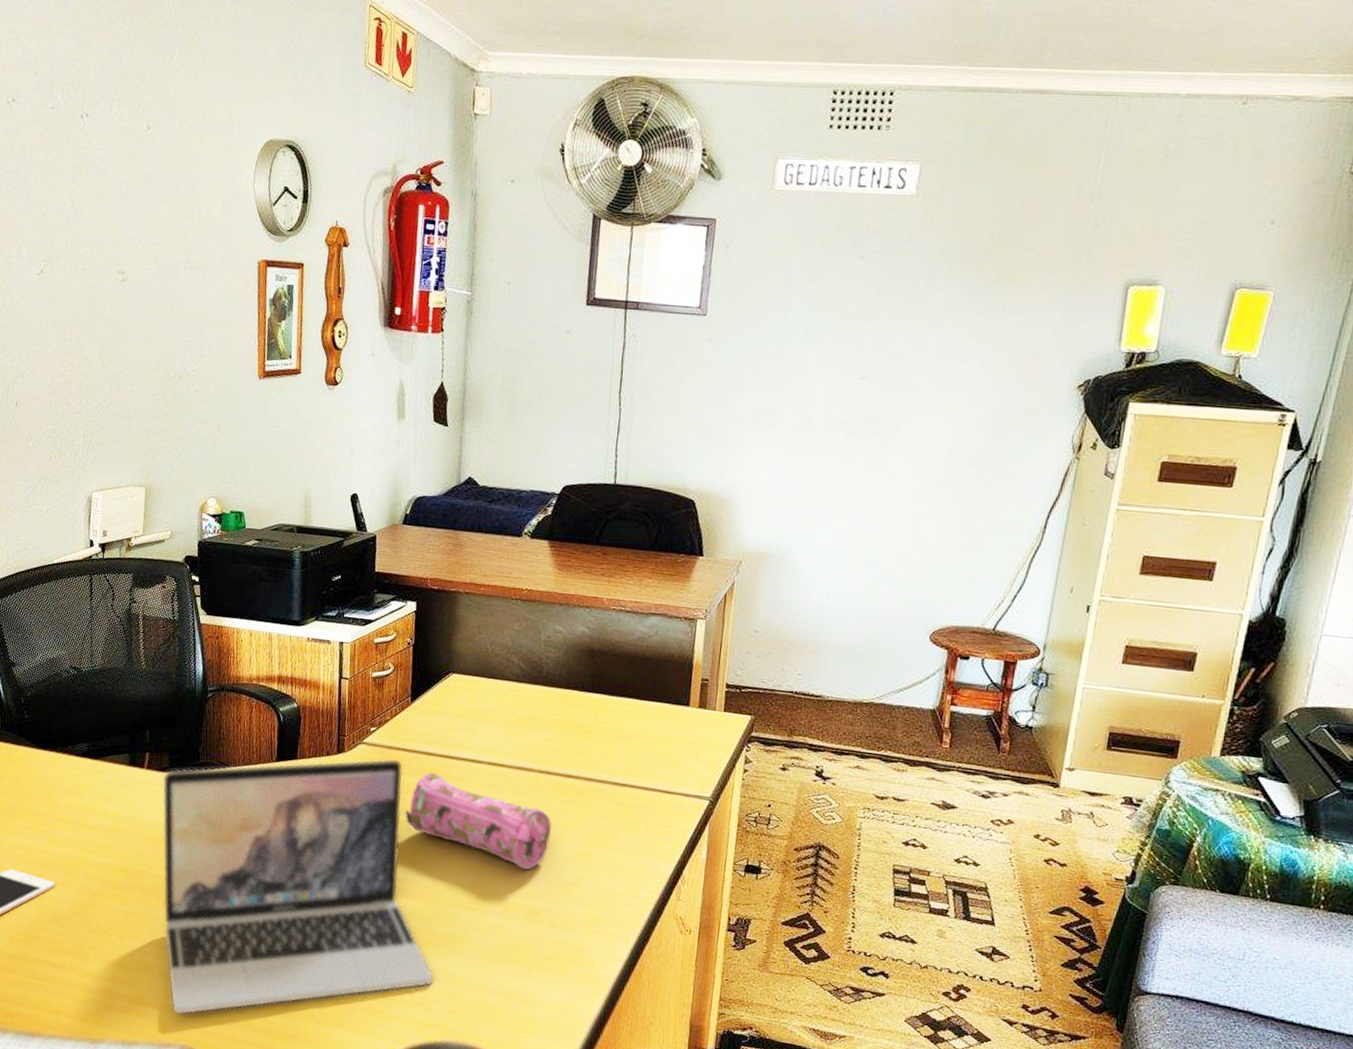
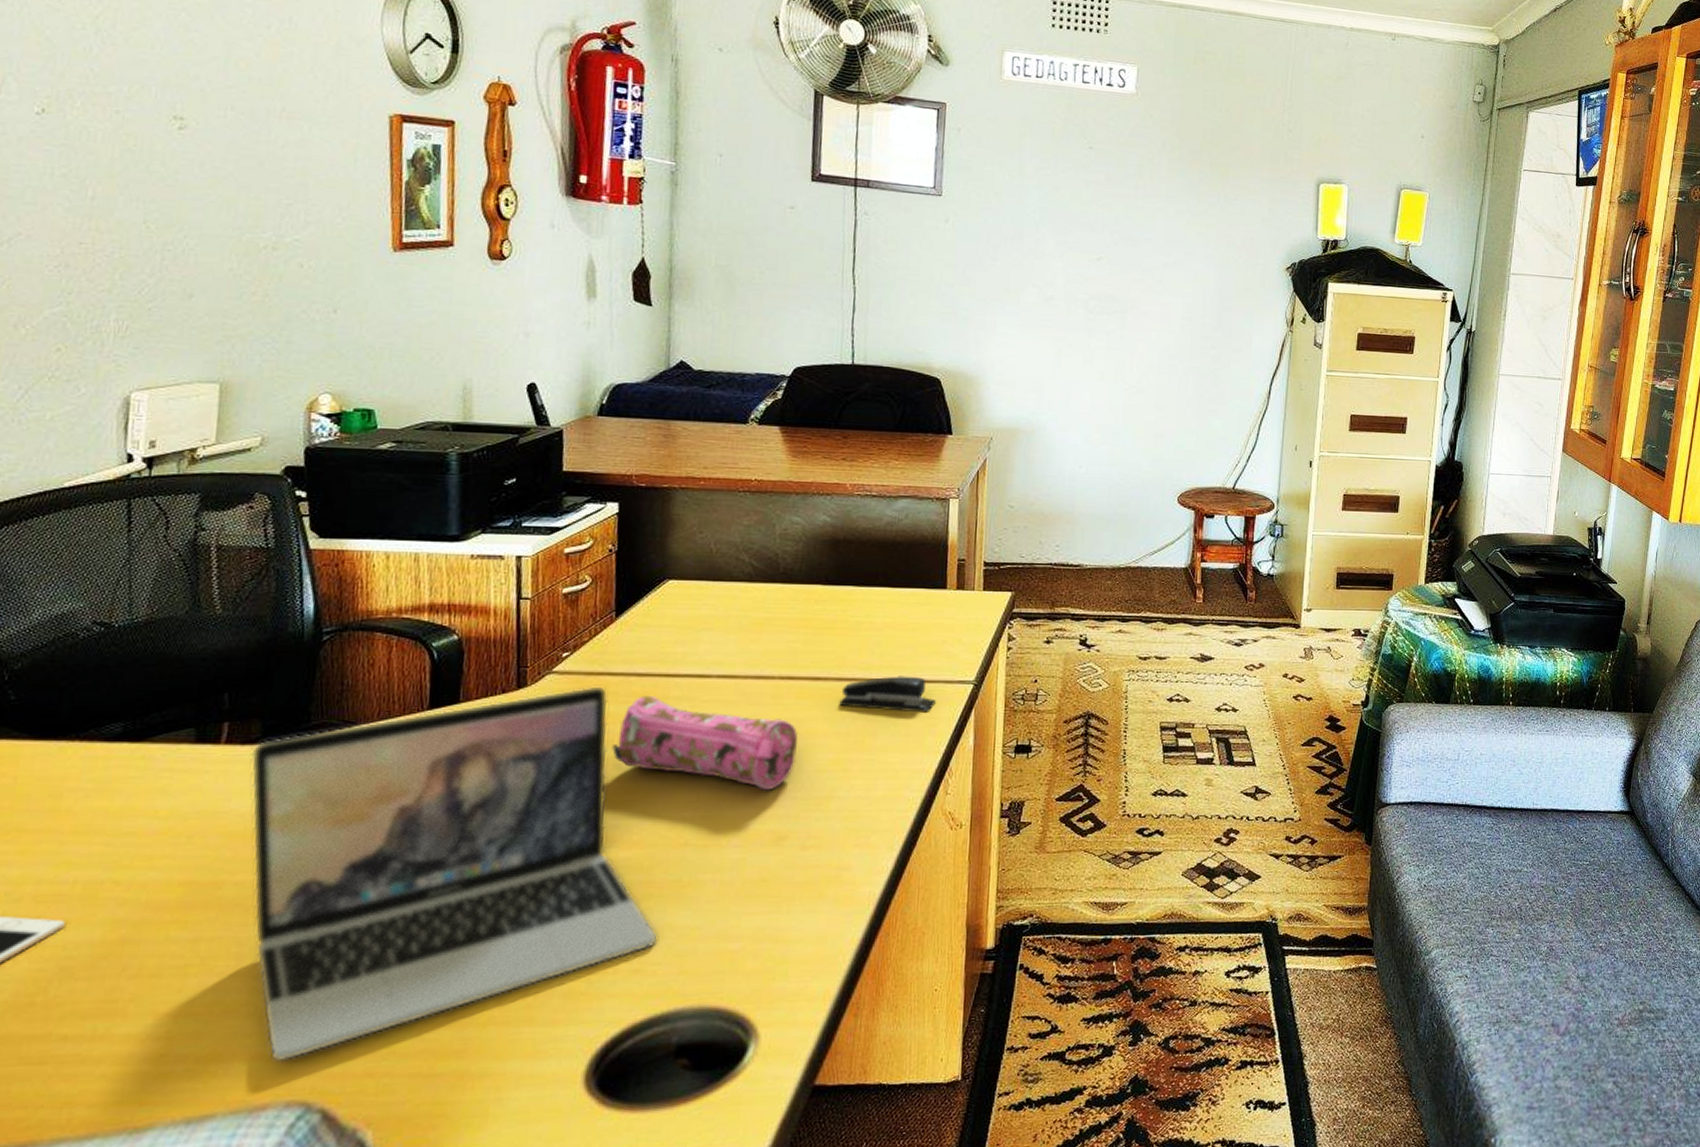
stapler: none [588,782,674,822] -> present [839,676,936,713]

